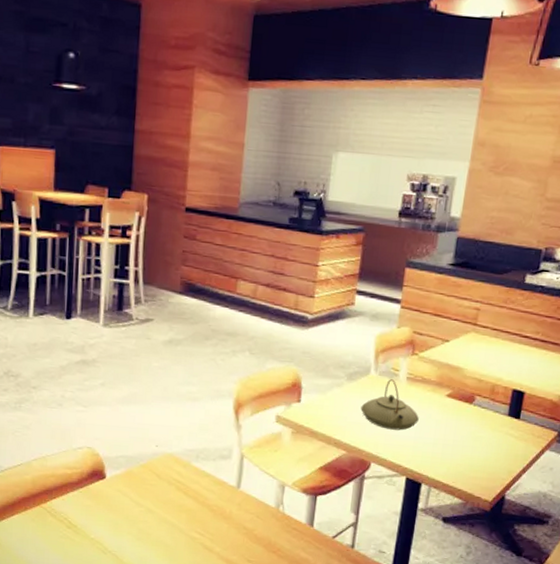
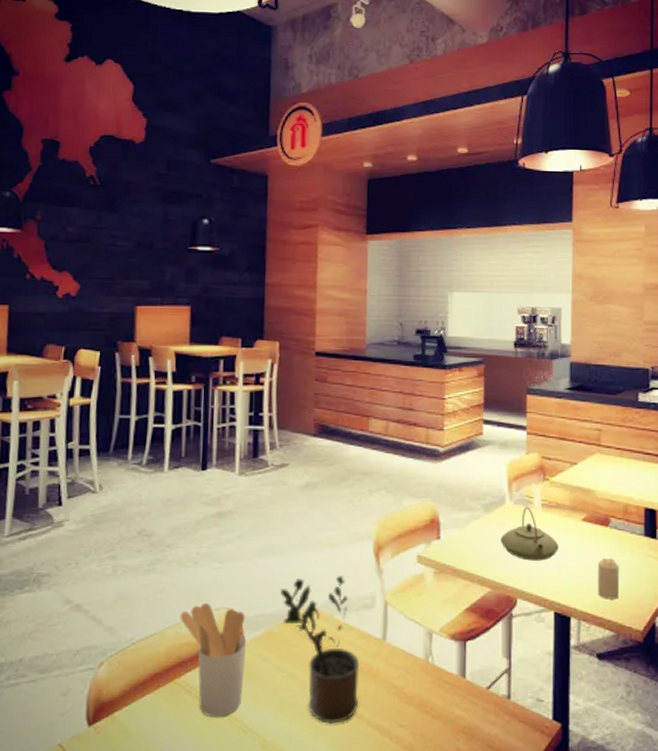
utensil holder: none [45,441,108,539] -> present [180,602,247,718]
potted plant: none [141,427,214,554] -> present [281,576,360,724]
candle: none [452,433,478,471] -> present [597,558,620,599]

